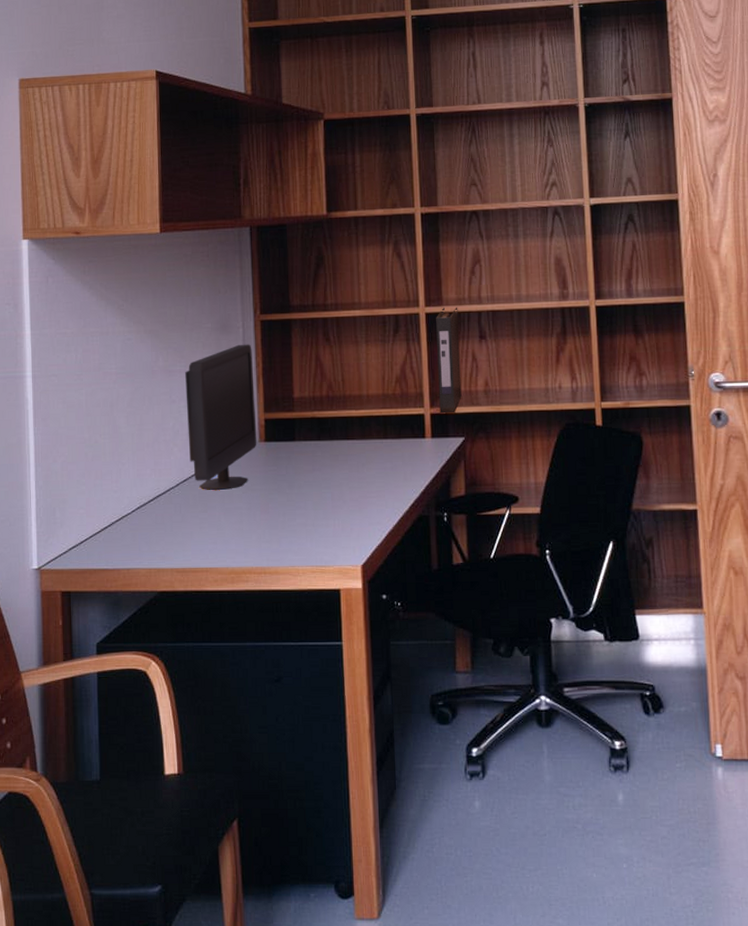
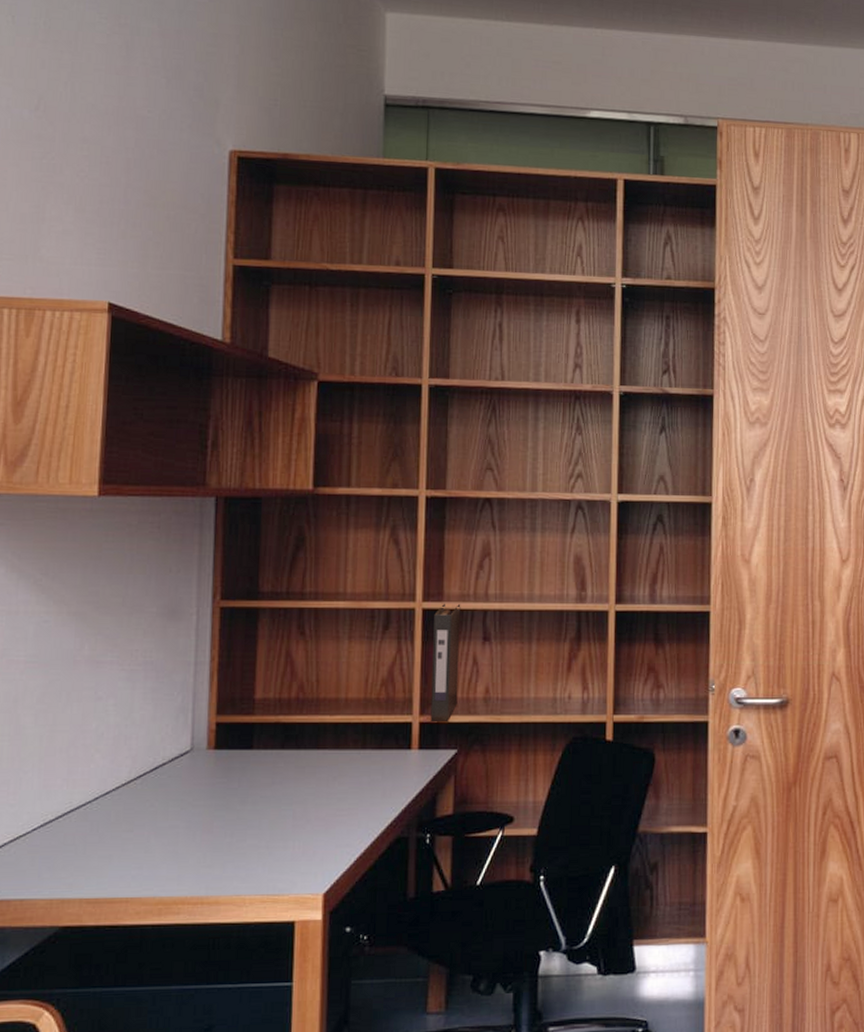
computer monitor: present [185,344,257,490] -> none [115,634,207,805]

